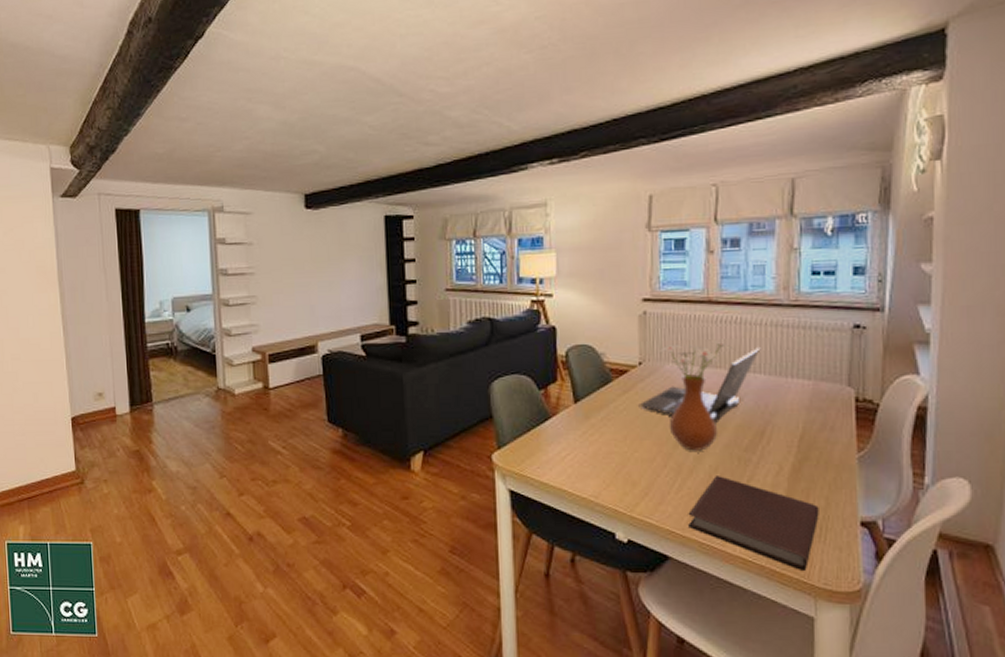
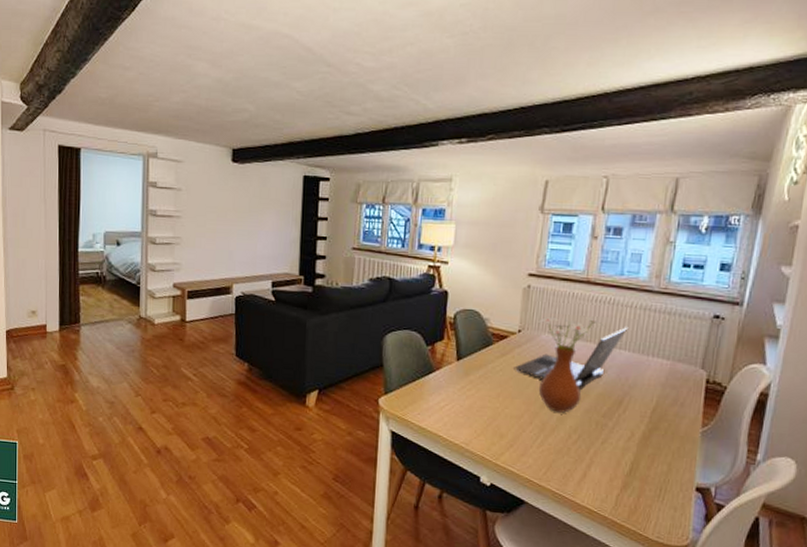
notebook: present [688,476,819,570] -> none [545,436,662,524]

